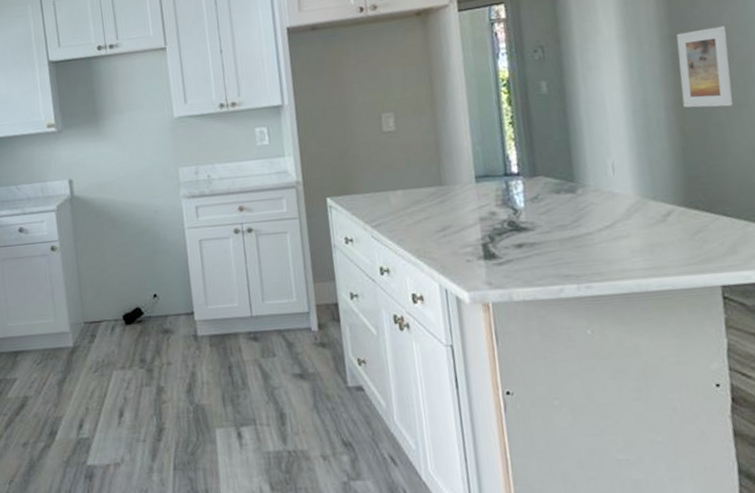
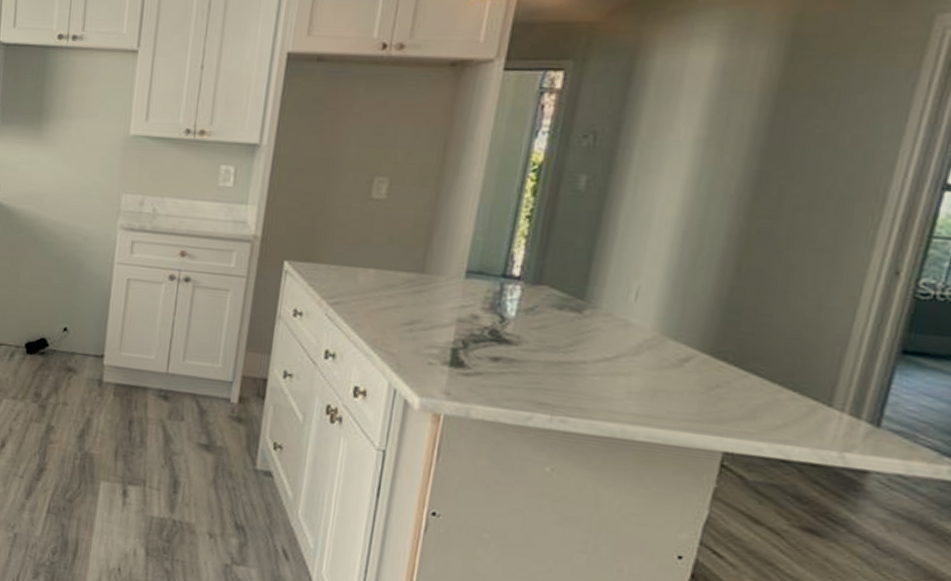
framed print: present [676,26,733,108] -> none [750,147,840,249]

